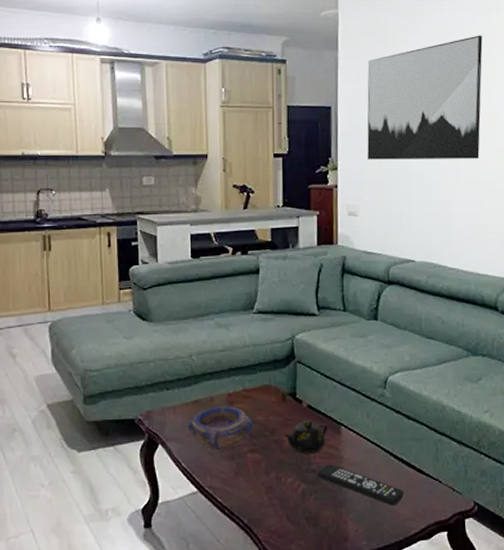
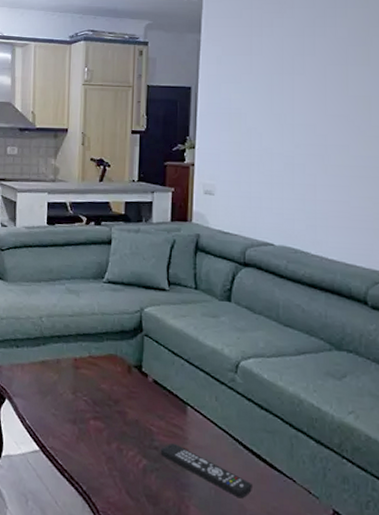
bowl: present [187,406,253,451] -> none [33,369,97,414]
teapot: present [285,420,328,454] -> none [129,394,174,430]
wall art: present [367,35,483,160] -> none [227,18,357,144]

